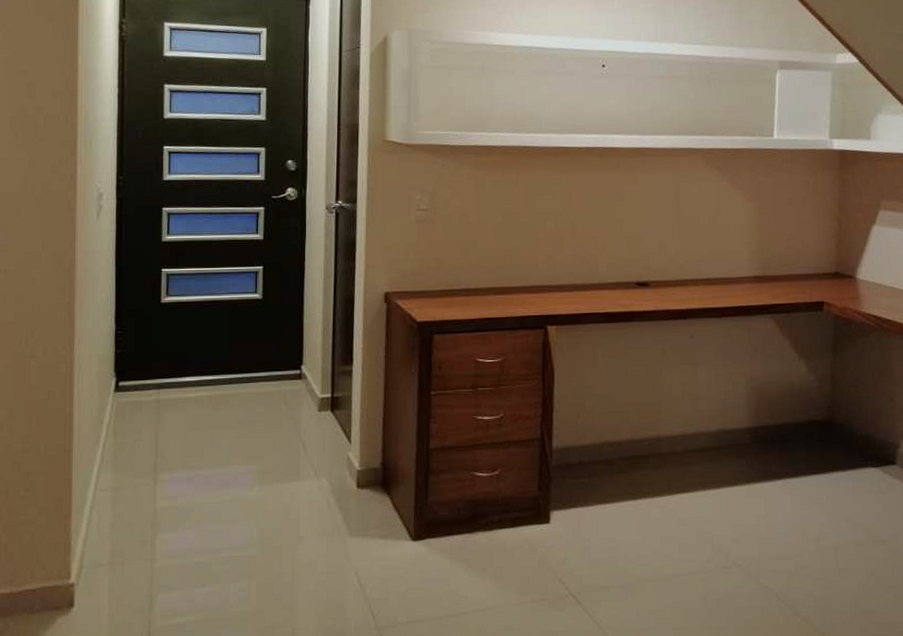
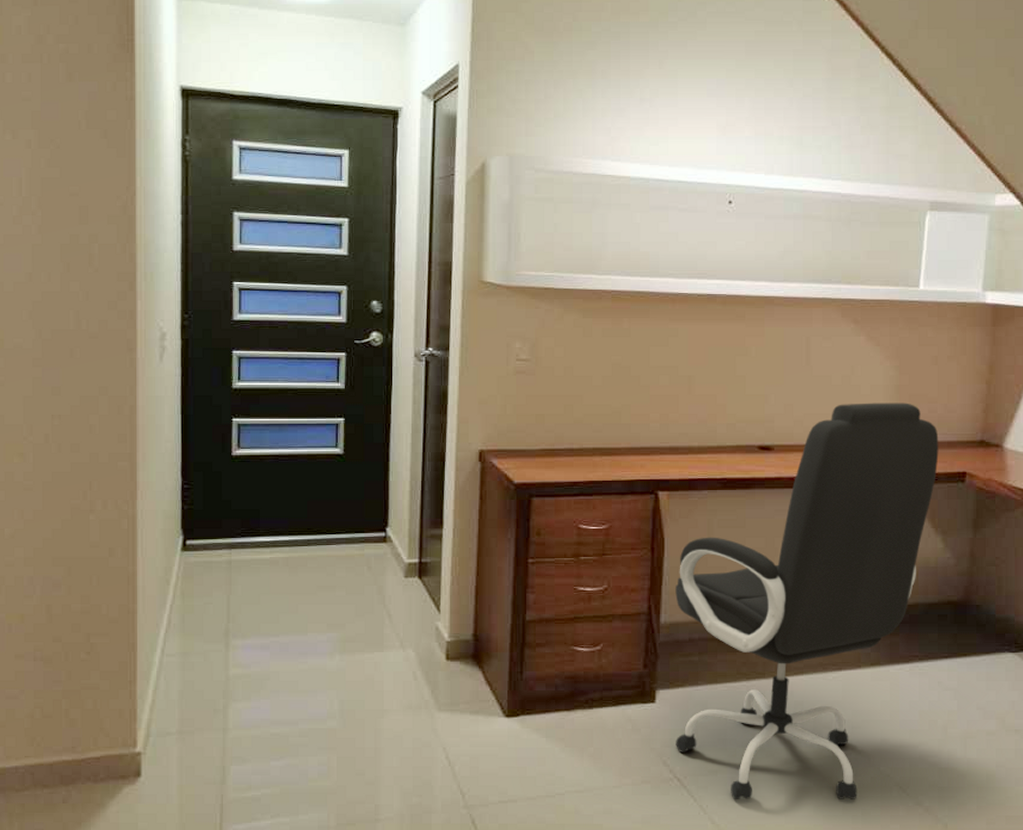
office chair: none [565,240,799,615] -> present [675,402,939,800]

